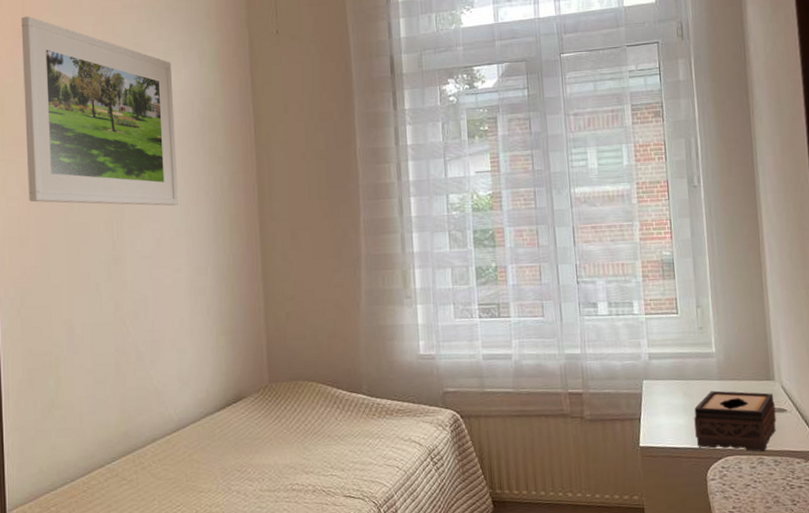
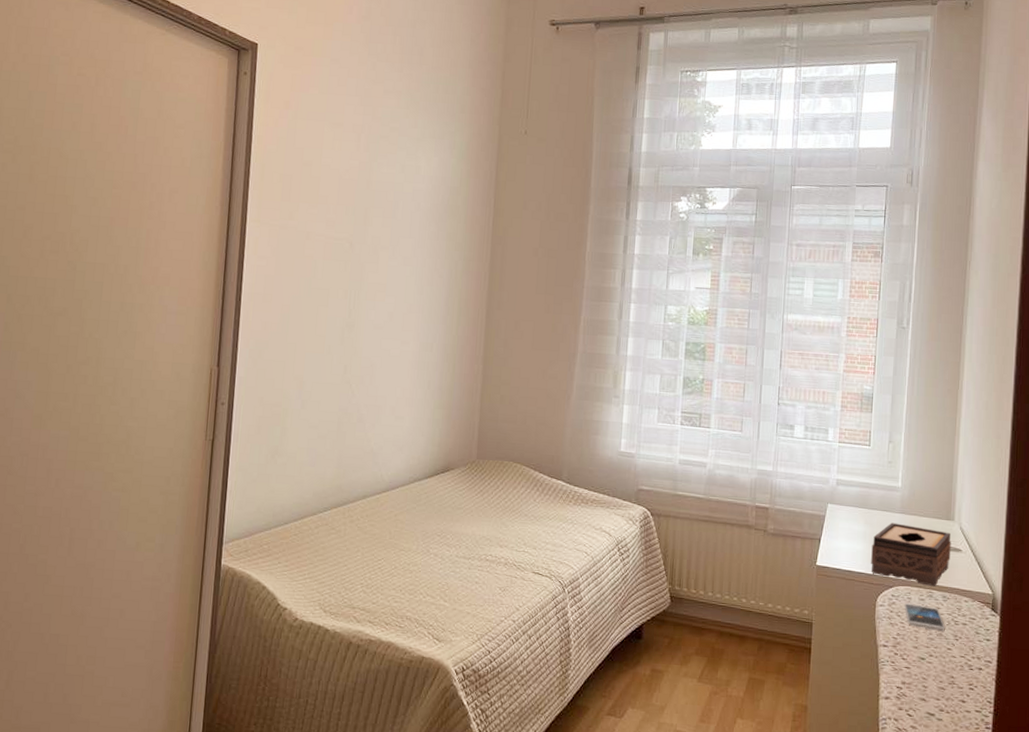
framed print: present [21,16,178,206] -> none [277,89,423,284]
smartphone: none [736,473,781,498] -> present [904,603,945,631]

